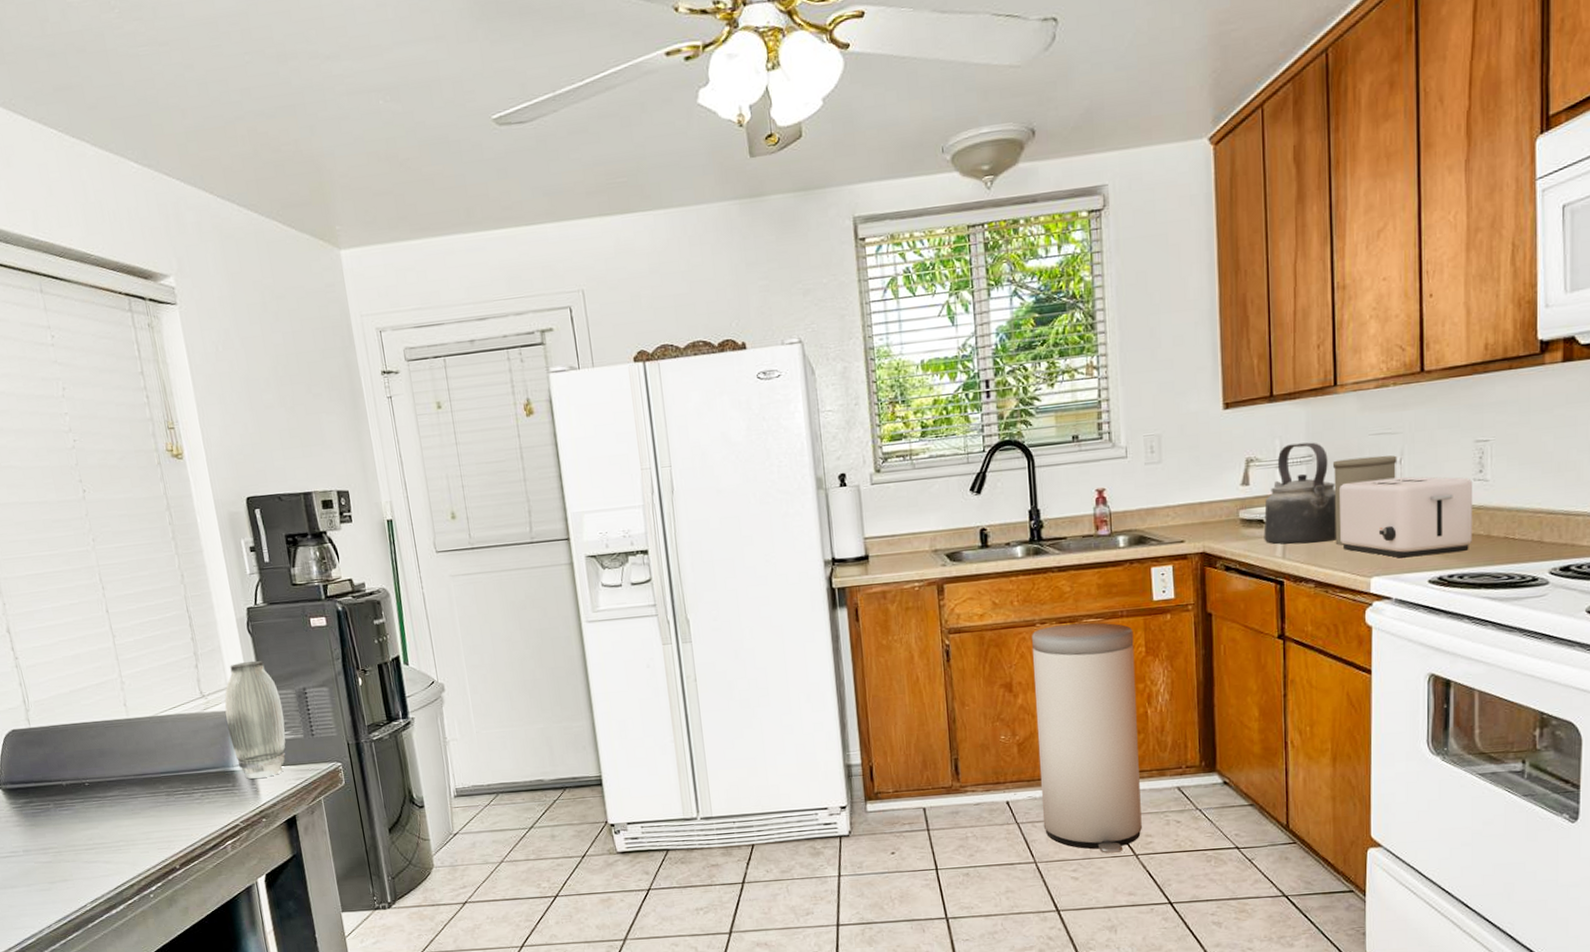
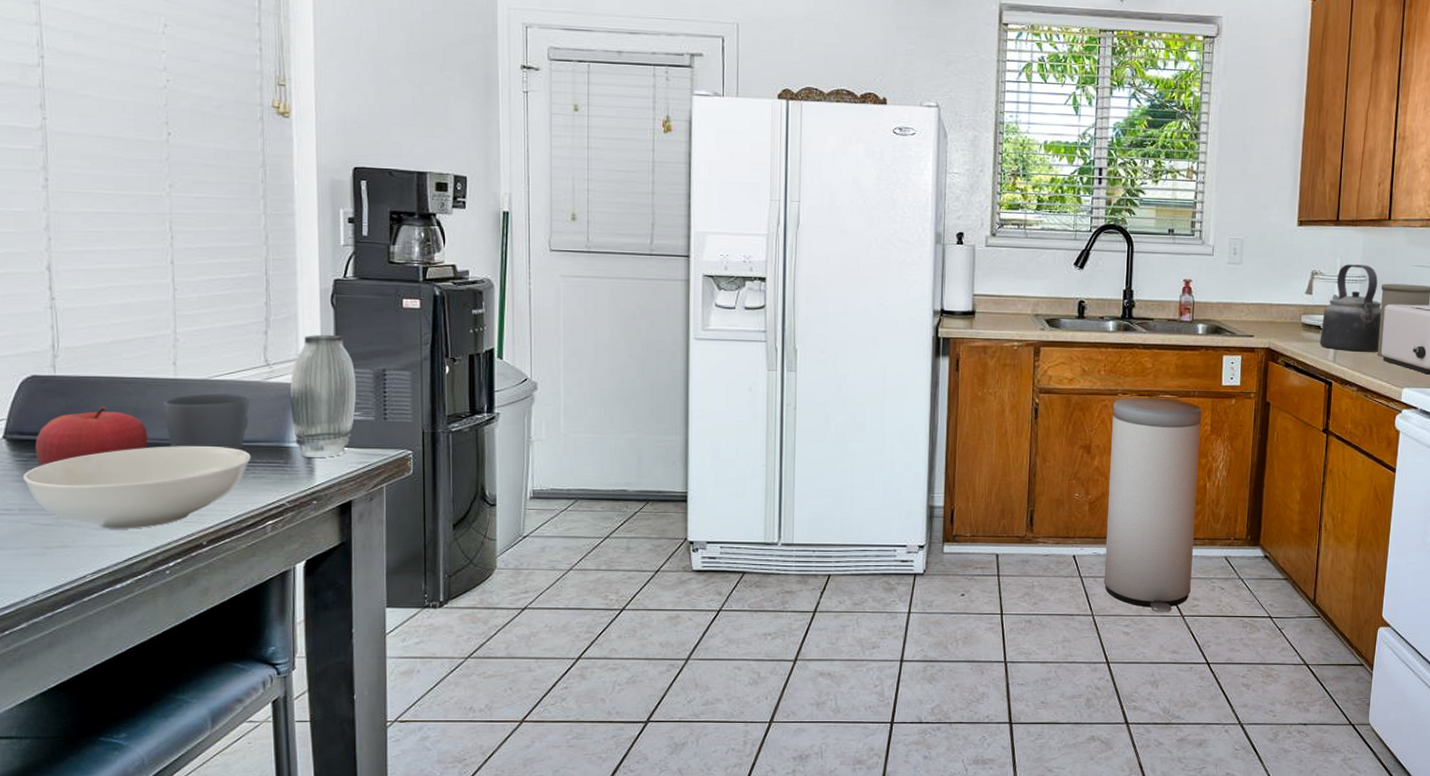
bowl: none [20,776,204,862] -> present [22,445,251,529]
fruit: none [25,751,116,811] -> present [34,406,148,466]
cup: none [121,726,196,782] -> present [163,393,250,451]

